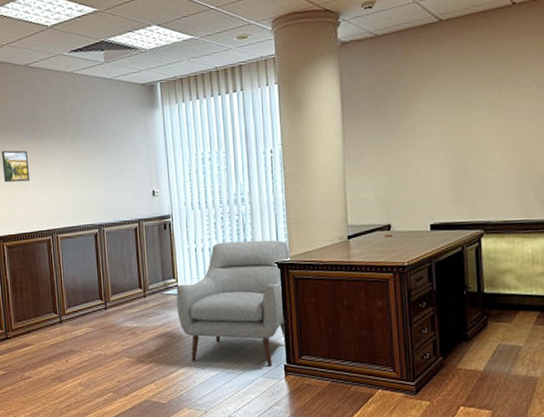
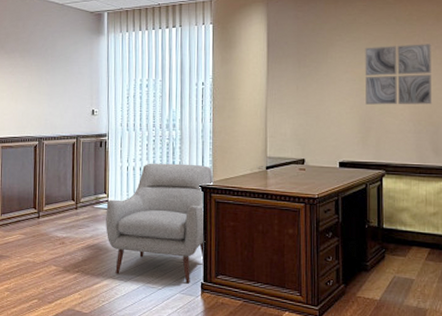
wall art: none [454,82,536,158] -> present [365,44,432,105]

